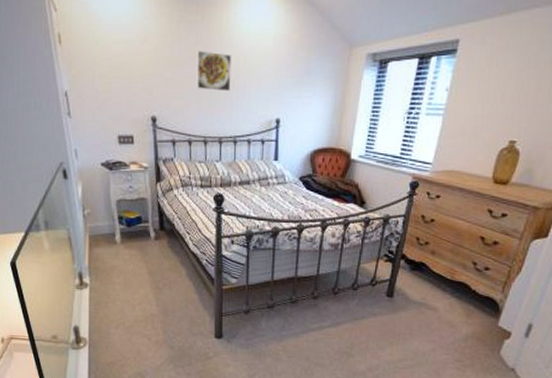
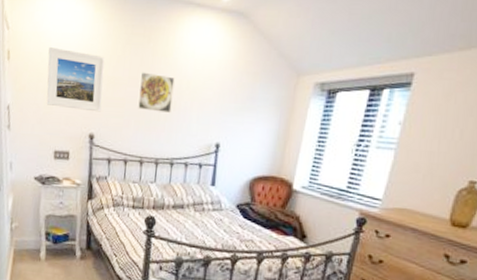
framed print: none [101,29,161,94] -> present [46,47,106,112]

